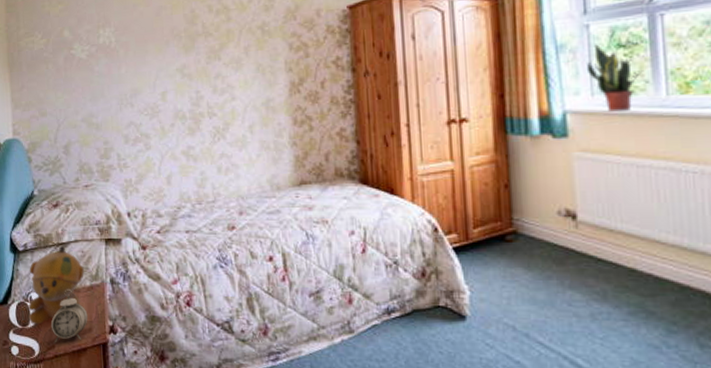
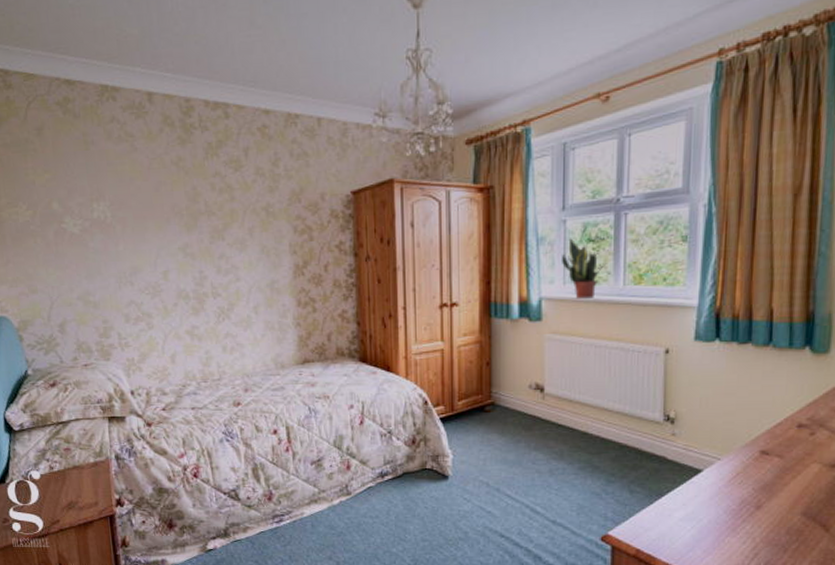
stuffed bear: present [28,246,84,325] -> none [27,425,88,502]
alarm clock: present [50,289,88,343] -> none [54,467,94,518]

